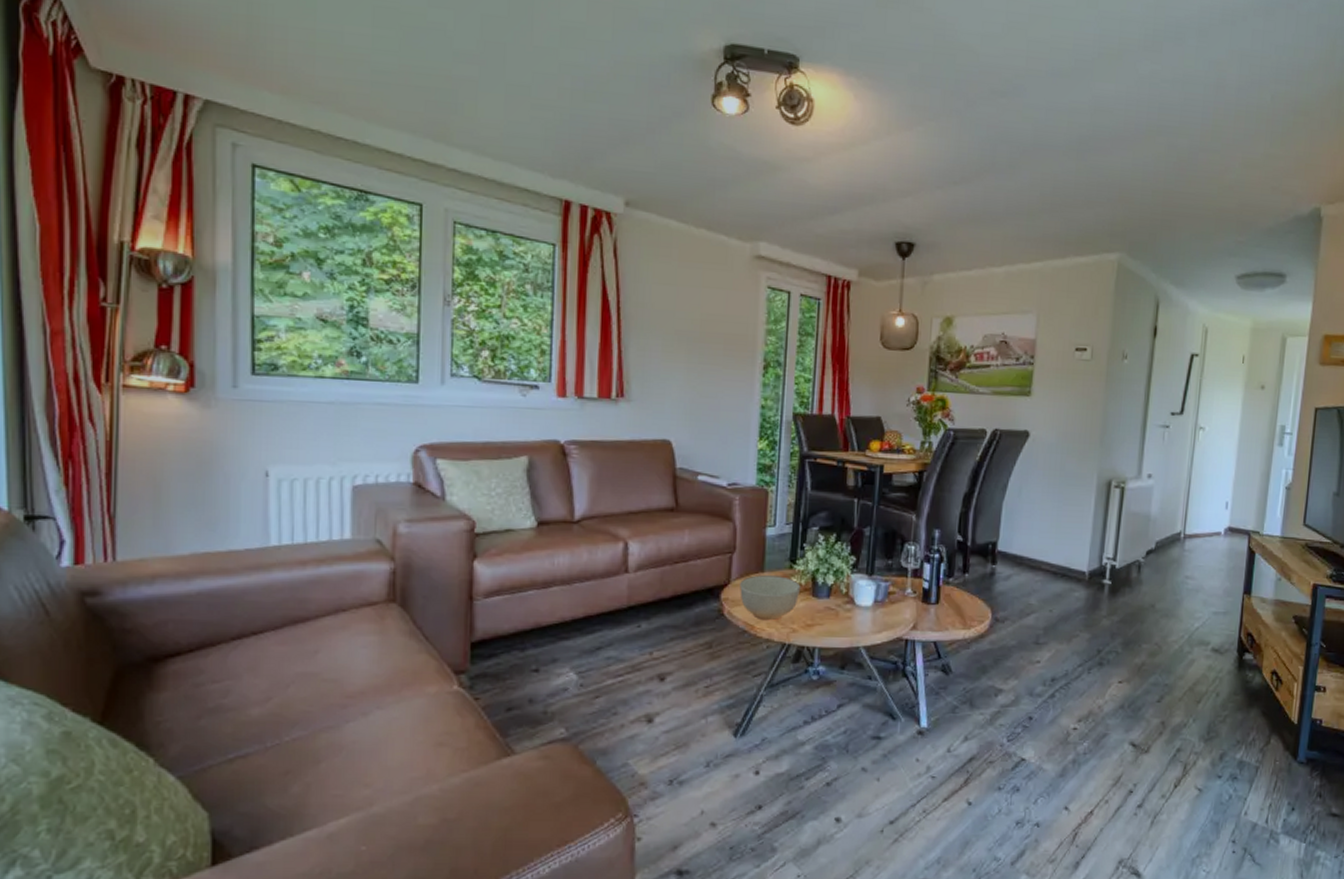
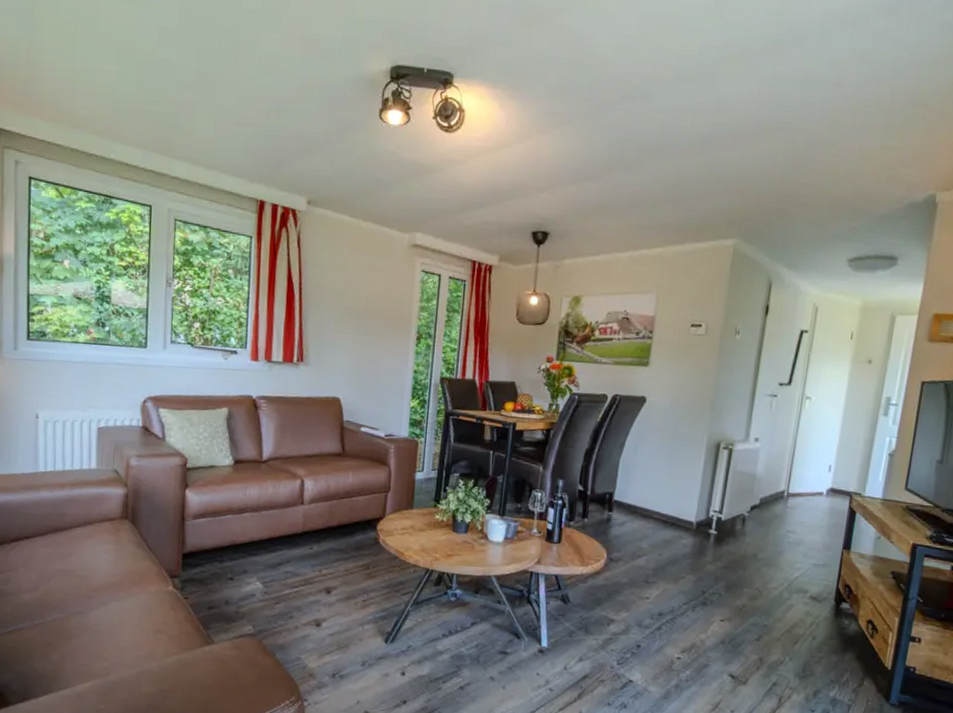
bowl: present [740,575,801,621] -> none [392,511,443,550]

